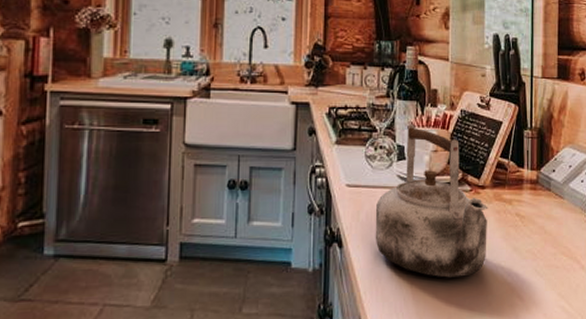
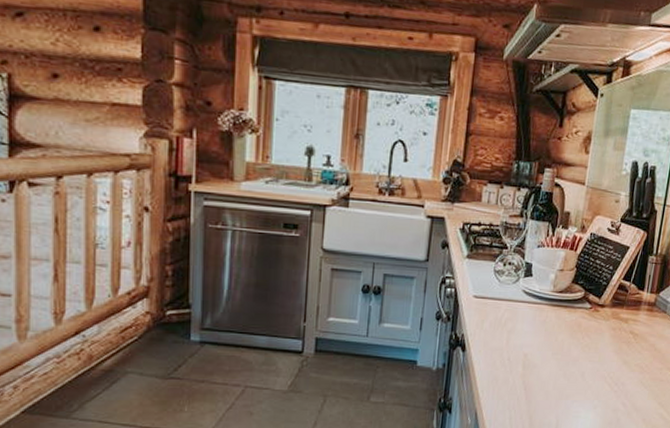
kettle: present [375,124,488,278] -> none [496,244,605,383]

